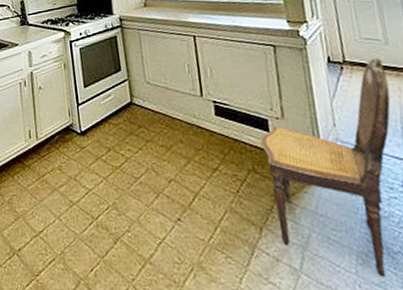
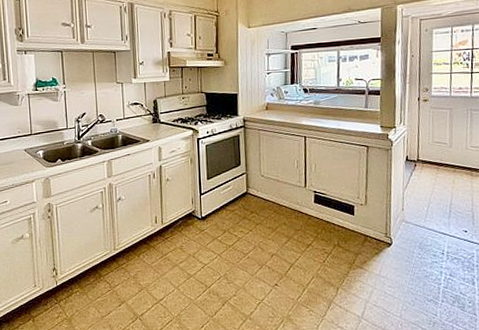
dining chair: present [259,57,391,278] -> none [345,157,447,318]

